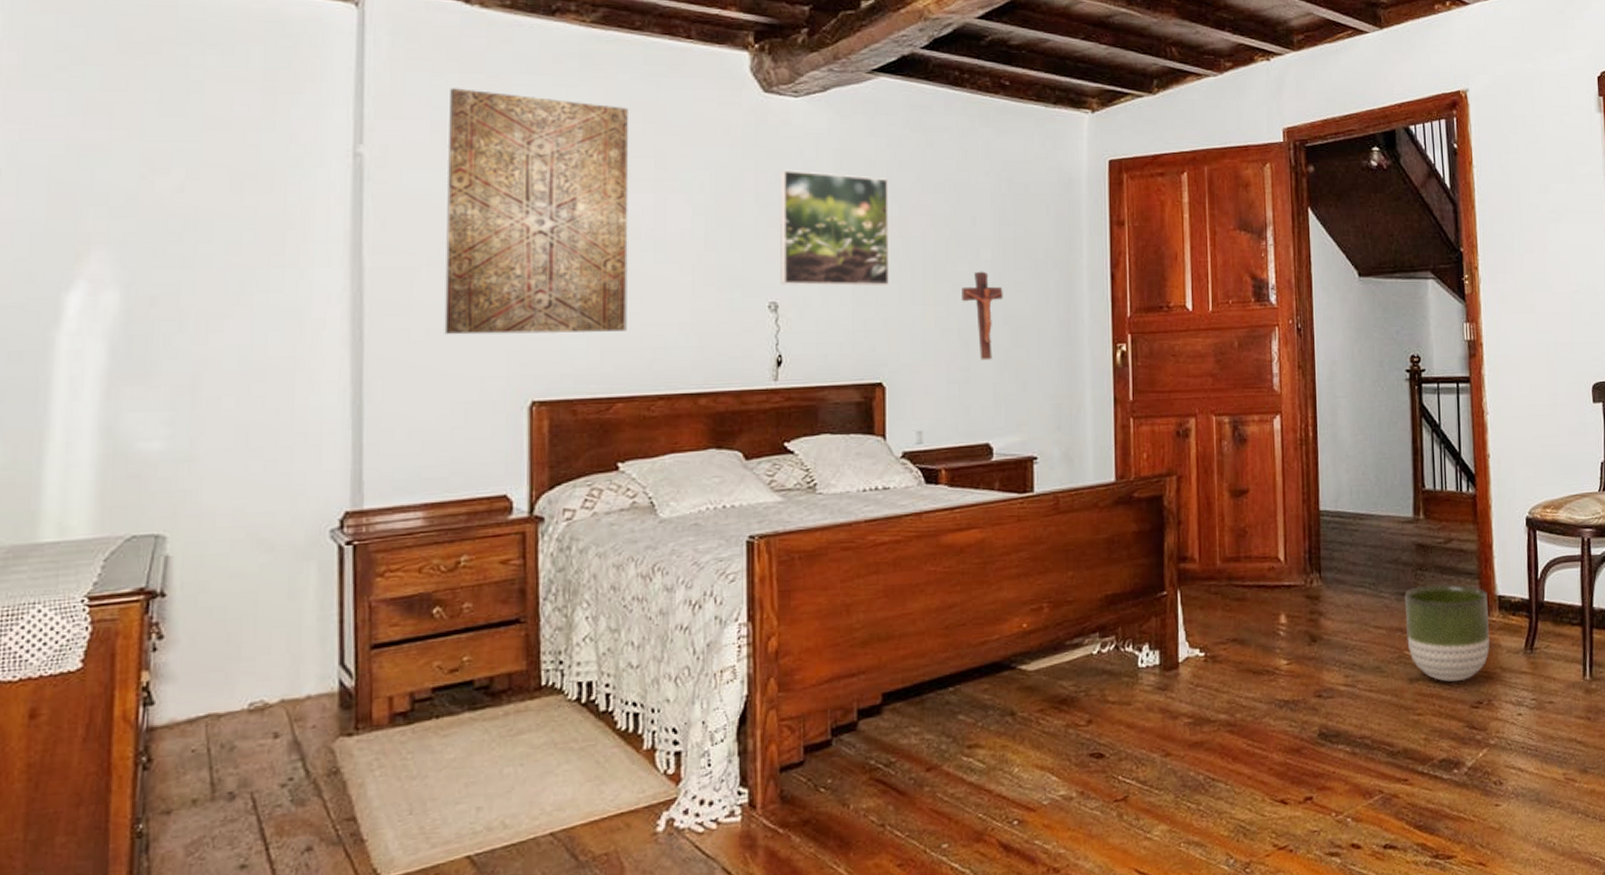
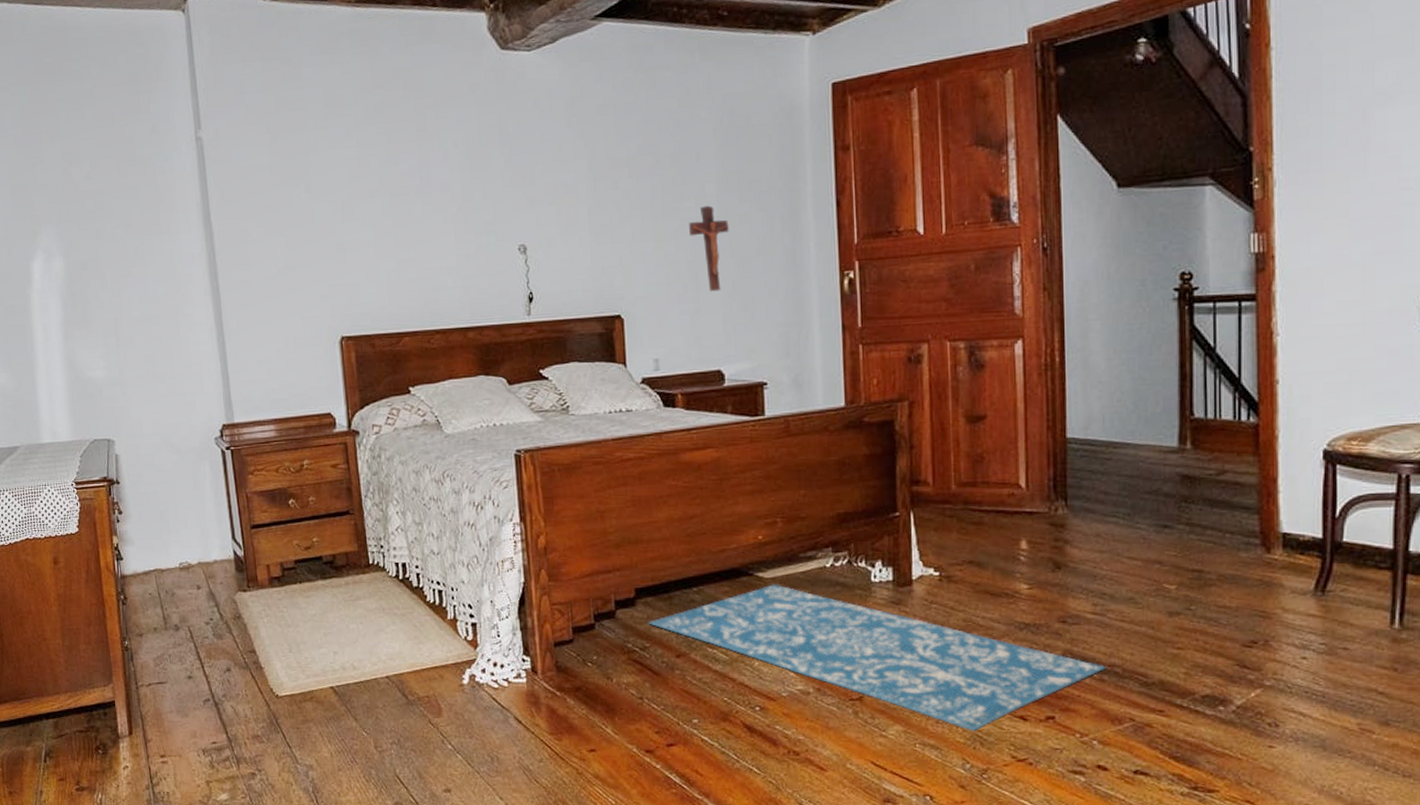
wall art: present [444,88,629,335] -> none [256,74,407,284]
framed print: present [779,169,890,287] -> none [519,120,623,229]
rug: none [896,676,1358,822] -> present [648,584,1106,731]
planter: present [1404,584,1490,682] -> none [1165,518,1270,619]

